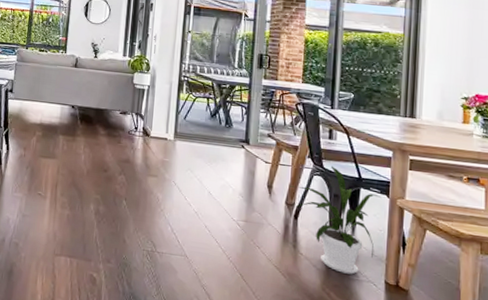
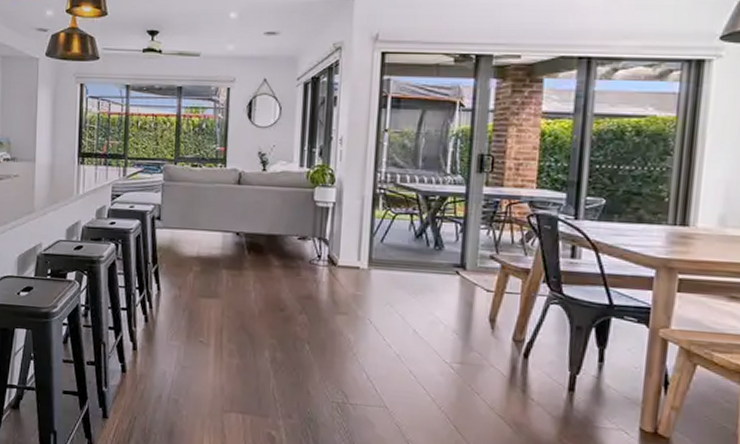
house plant: present [289,166,381,275] -> none [517,291,639,422]

